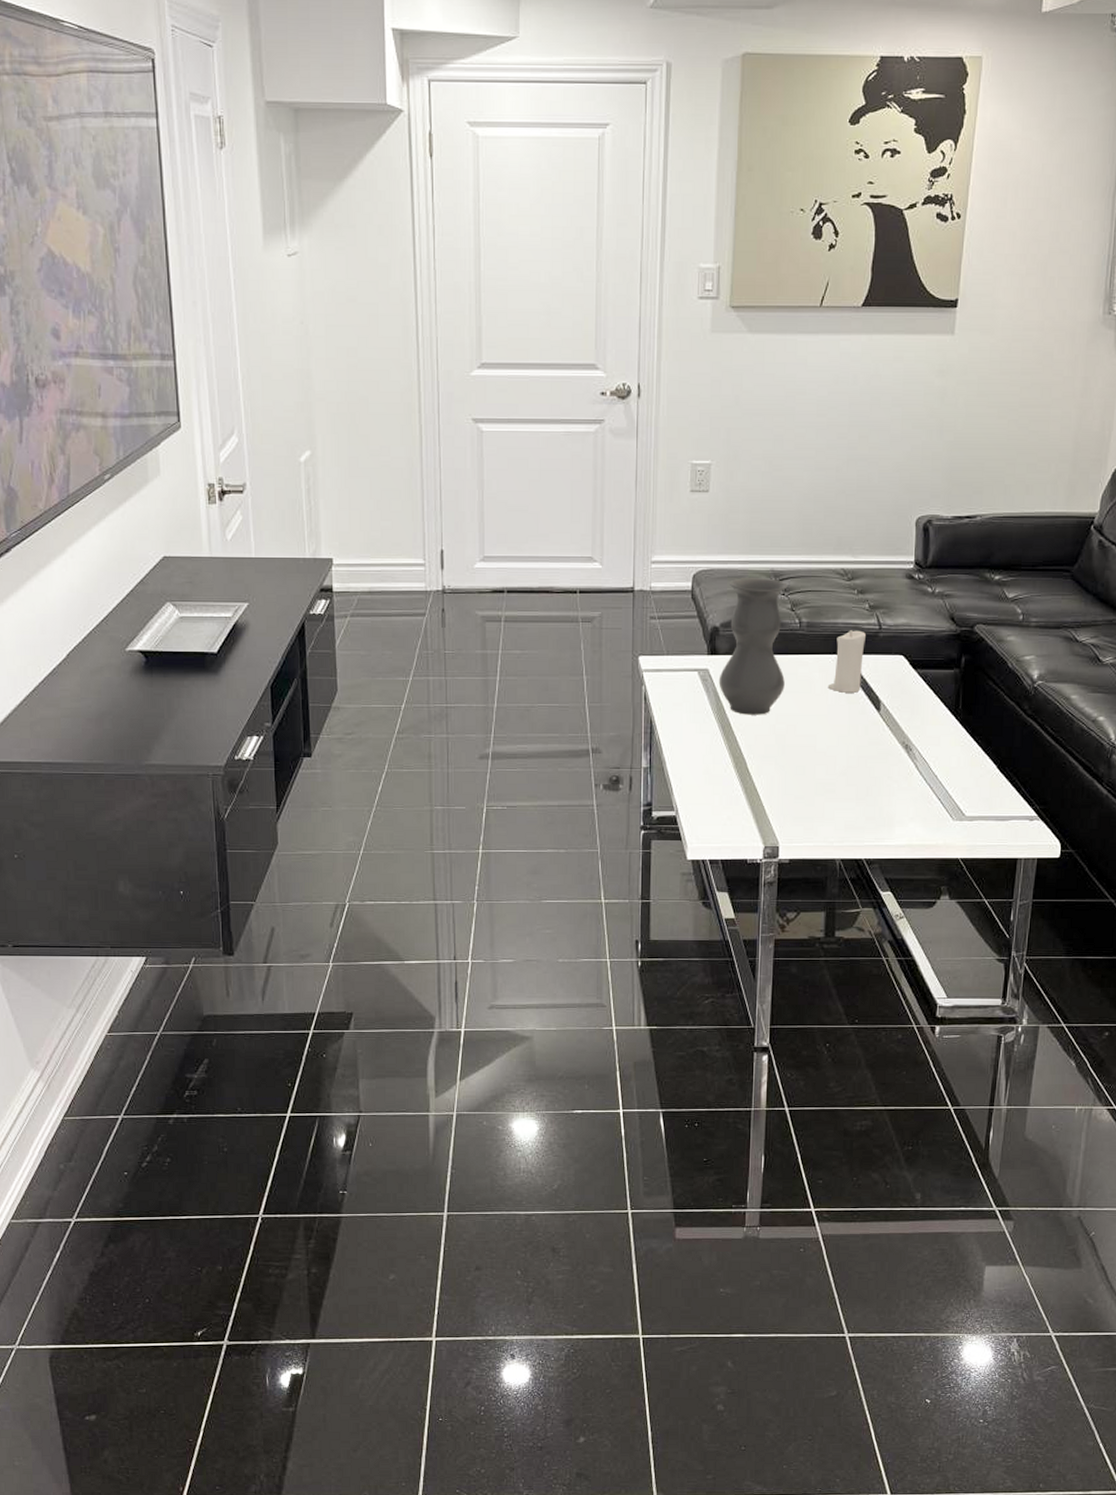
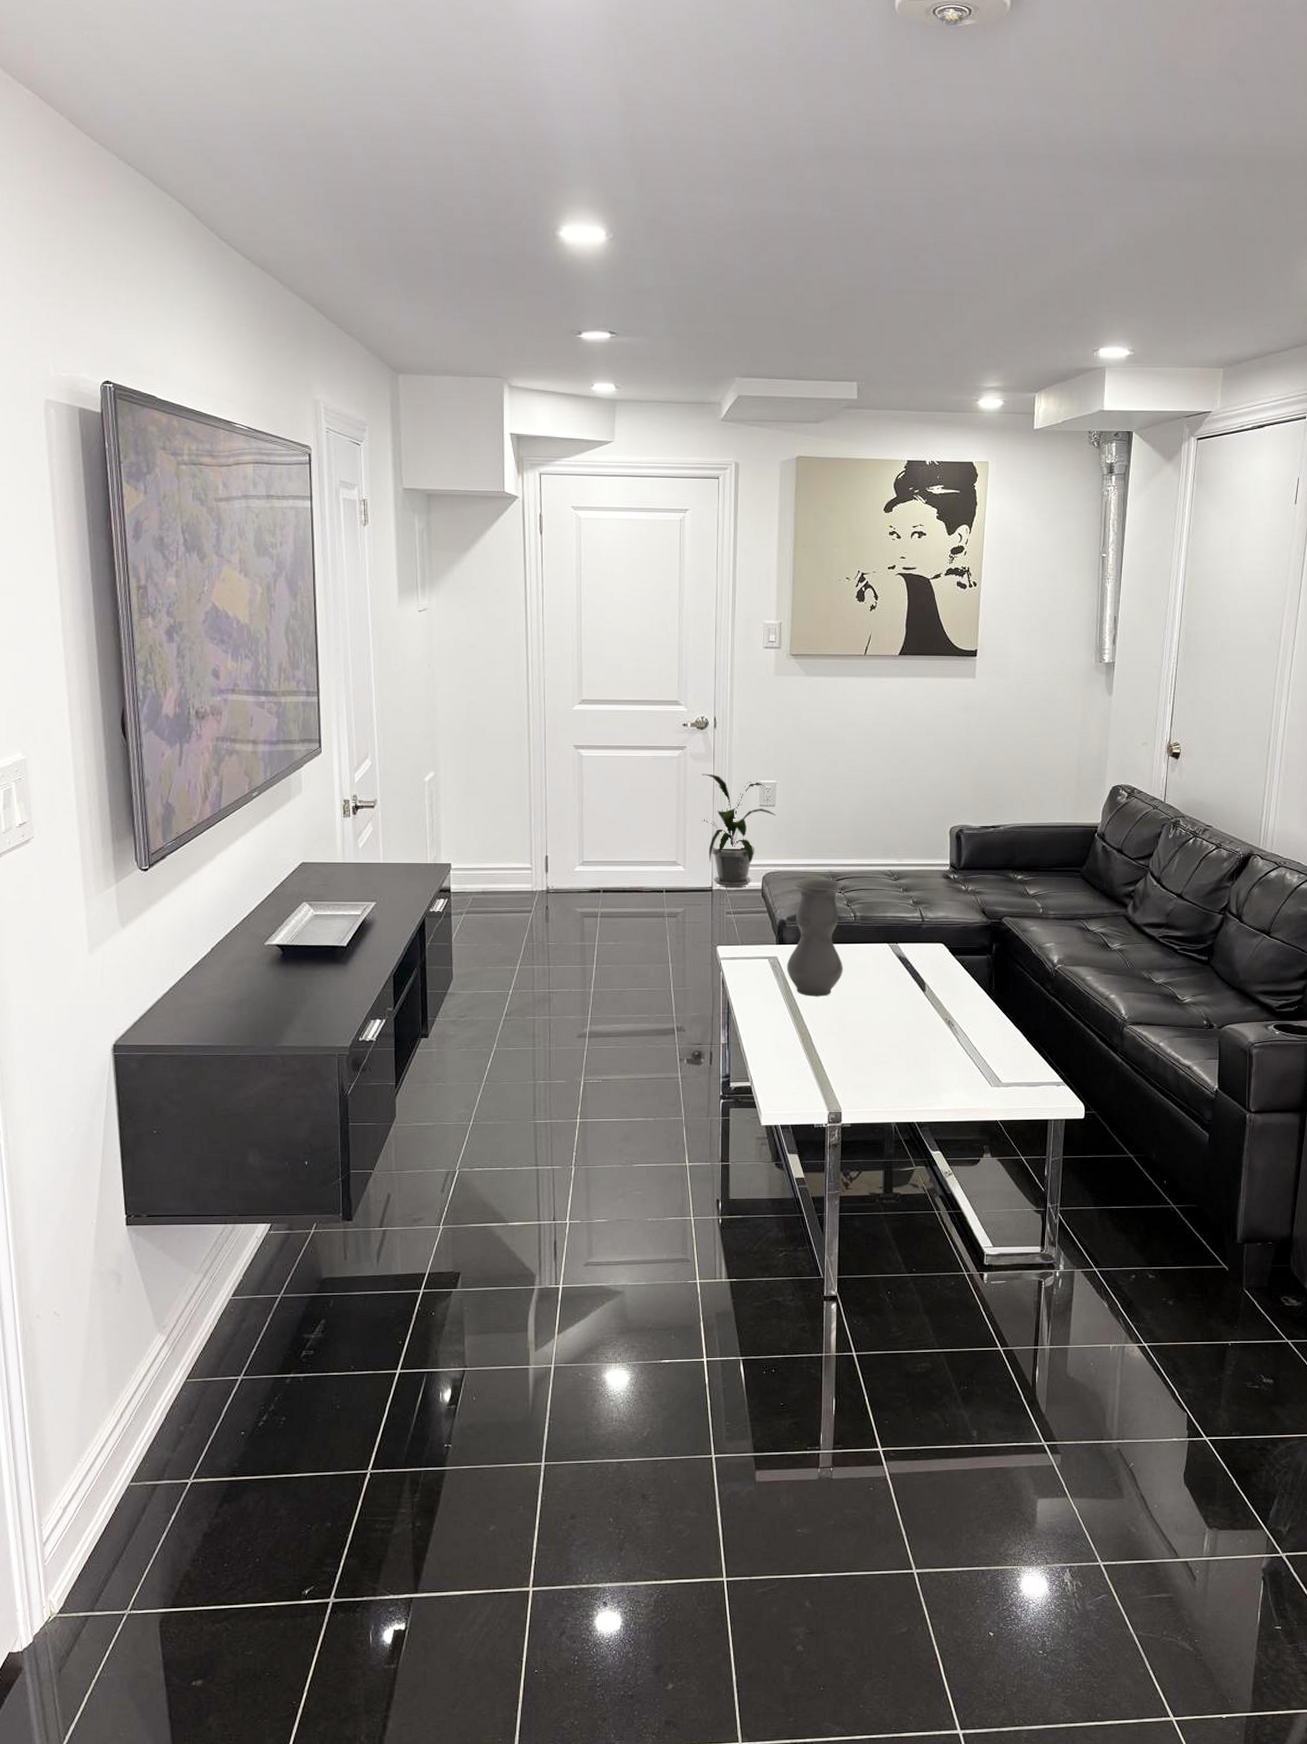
house plant: none [622,452,711,588] -> present [702,773,777,887]
candle: present [829,630,866,693] -> none [881,922,911,976]

